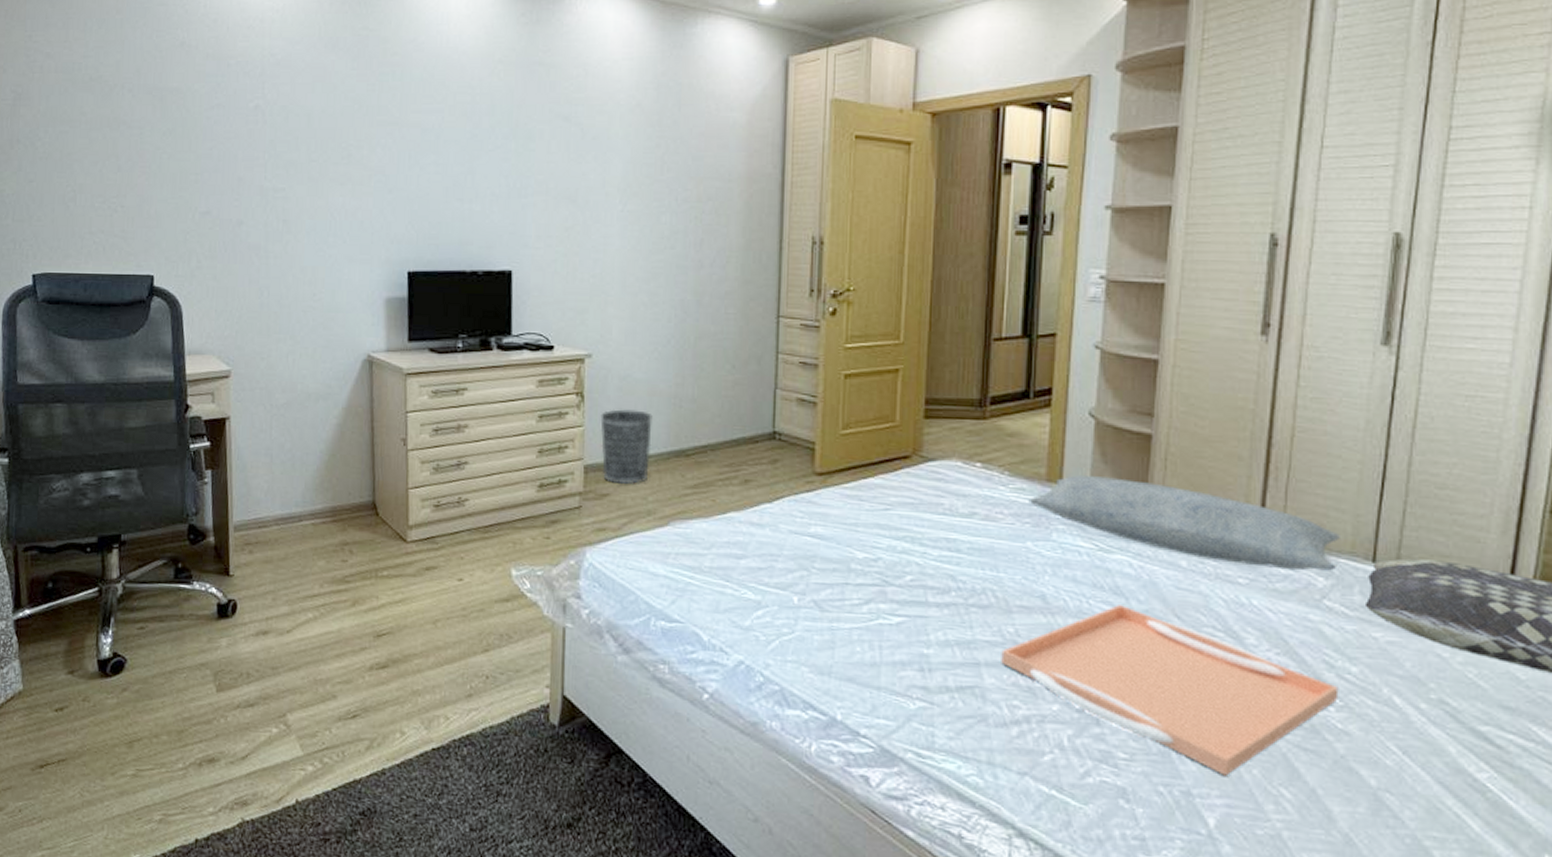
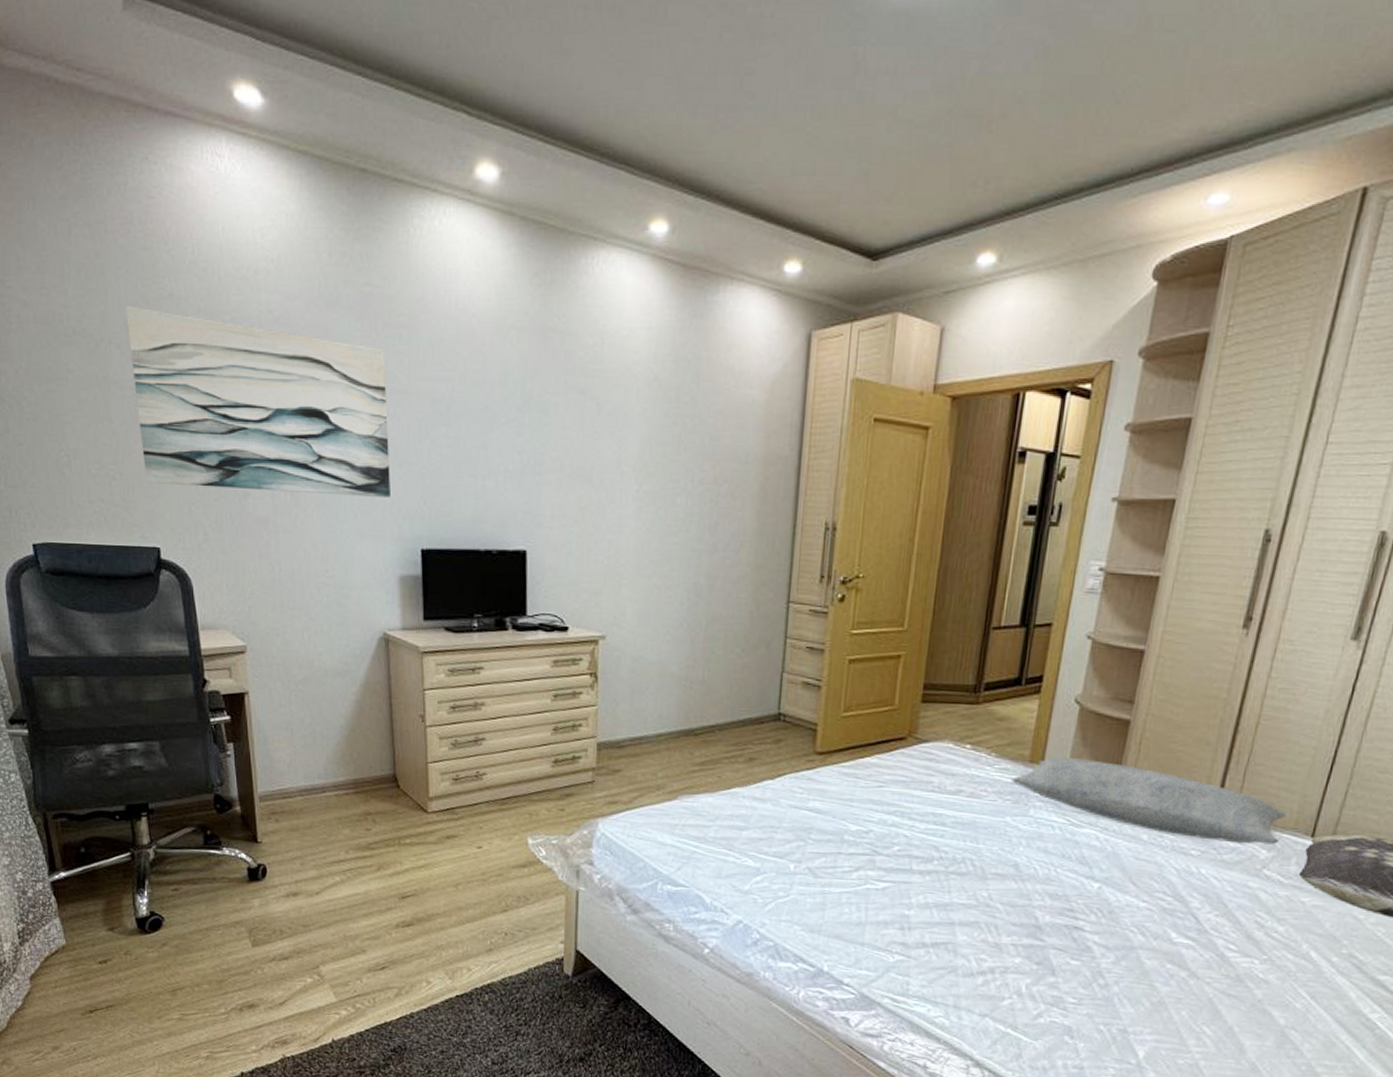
wall art: none [139,53,380,222] -> present [125,305,390,497]
wastebasket: present [600,409,653,486] -> none [613,689,664,762]
serving tray: present [1001,605,1339,776] -> none [973,873,1265,1017]

